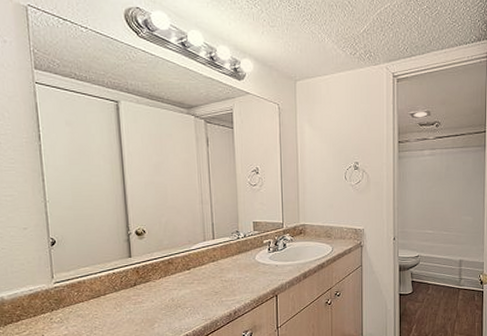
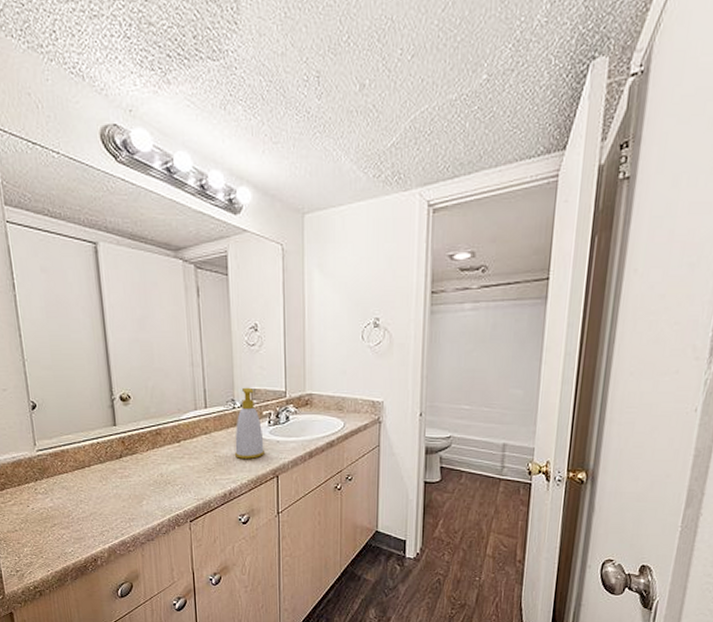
soap bottle: none [238,220,265,282] -> present [234,387,264,459]

